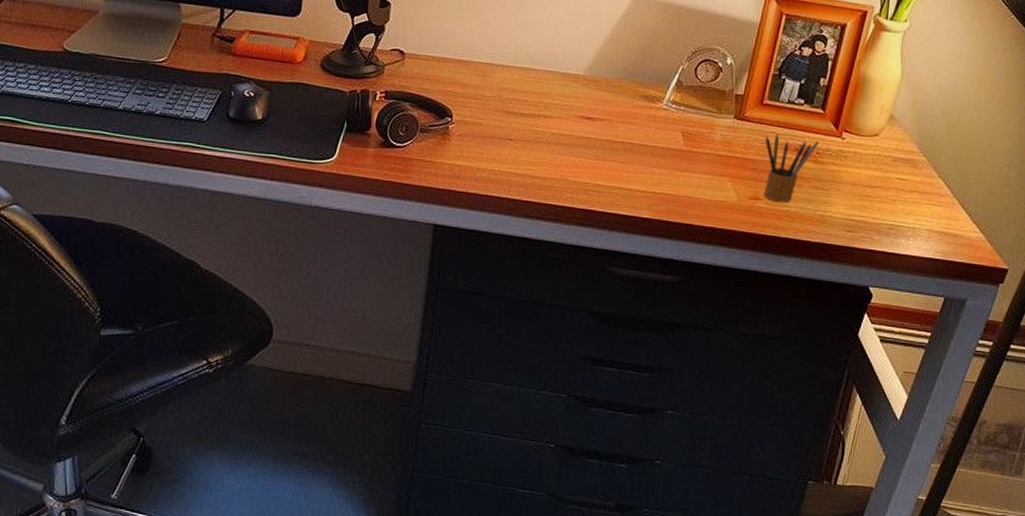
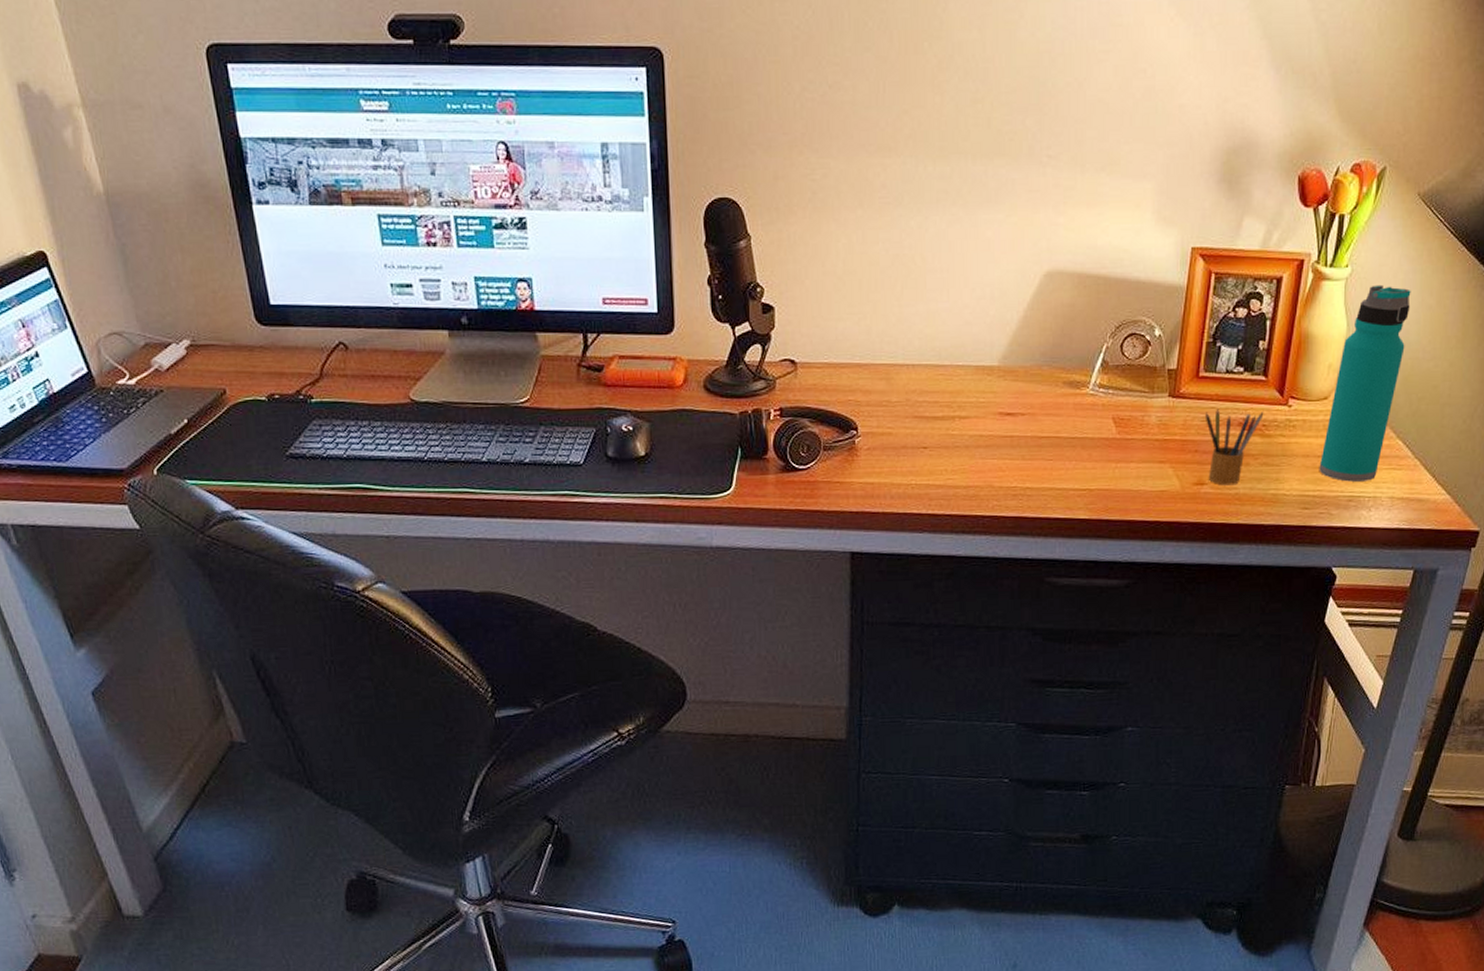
water bottle: none [865,40,962,213] -> present [1319,284,1411,482]

